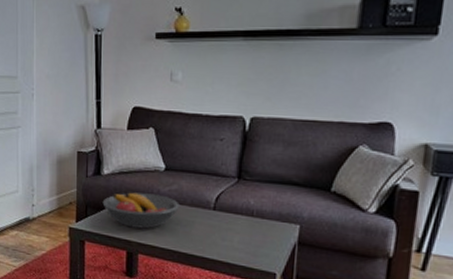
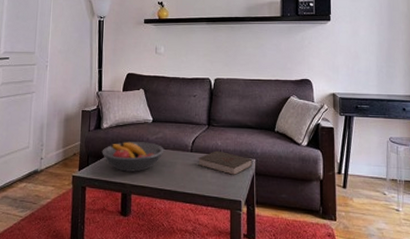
book: none [222,210,296,244] -> present [198,150,253,176]

